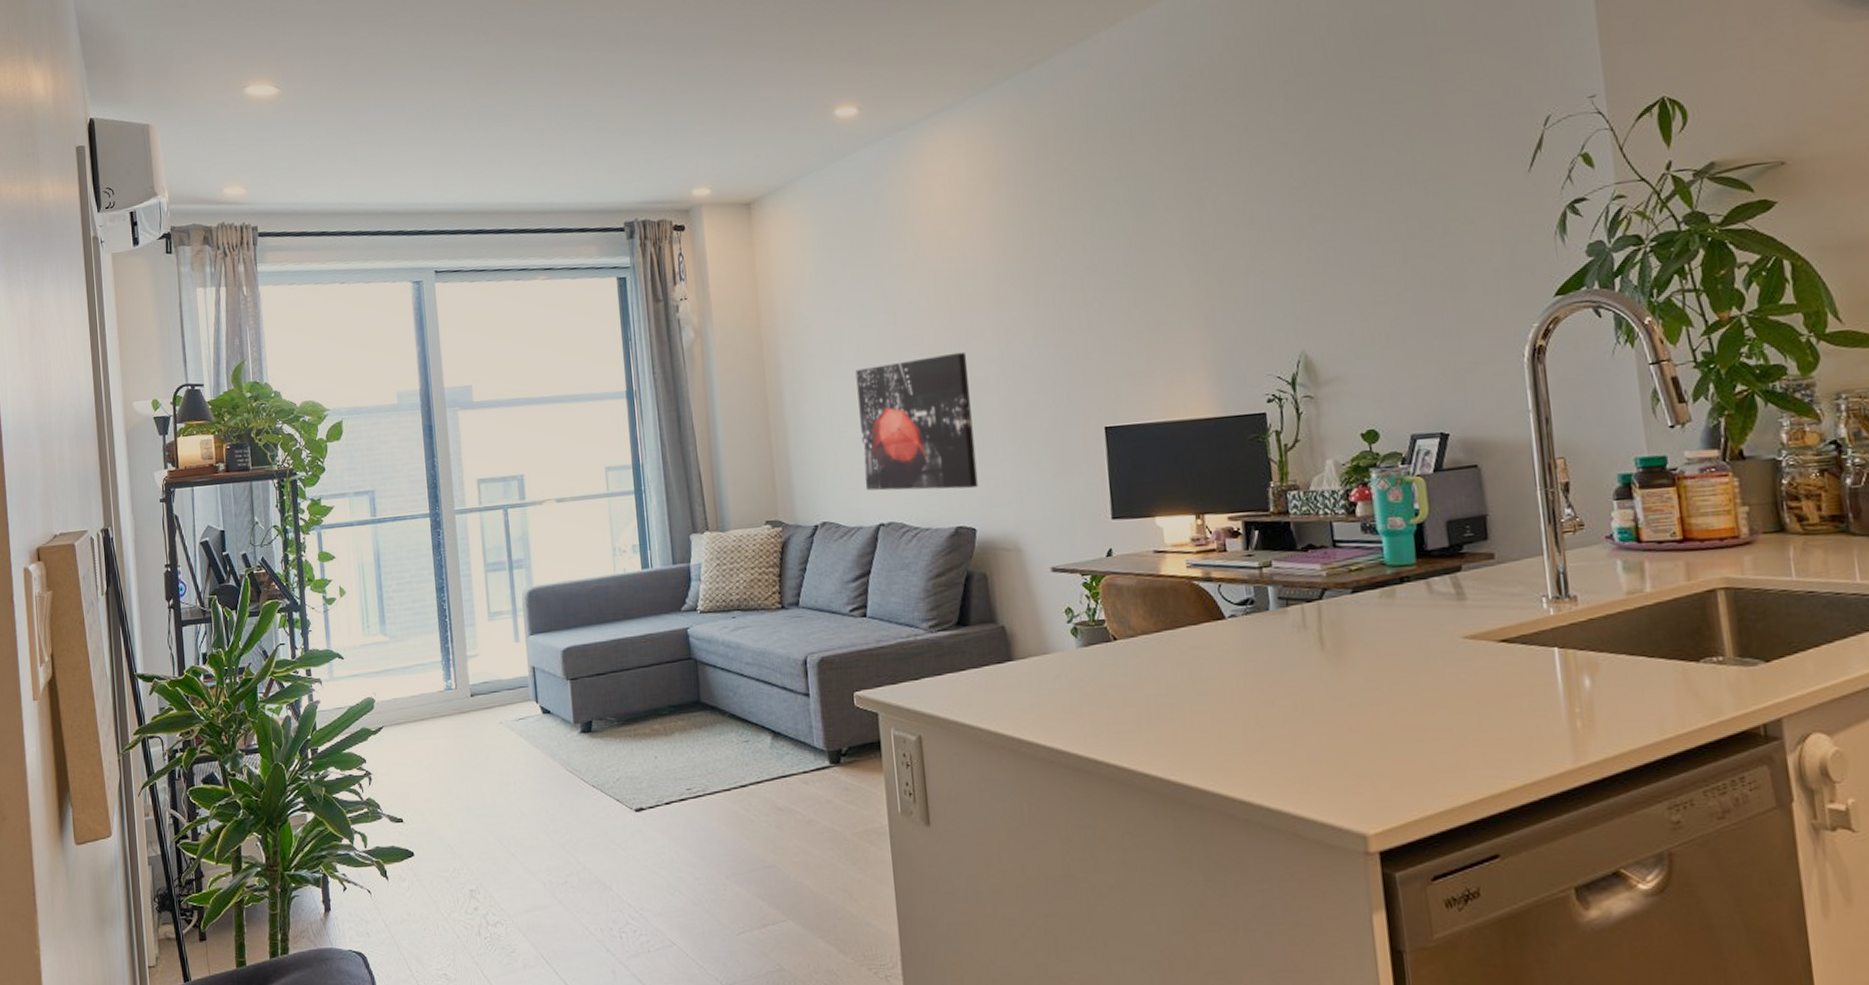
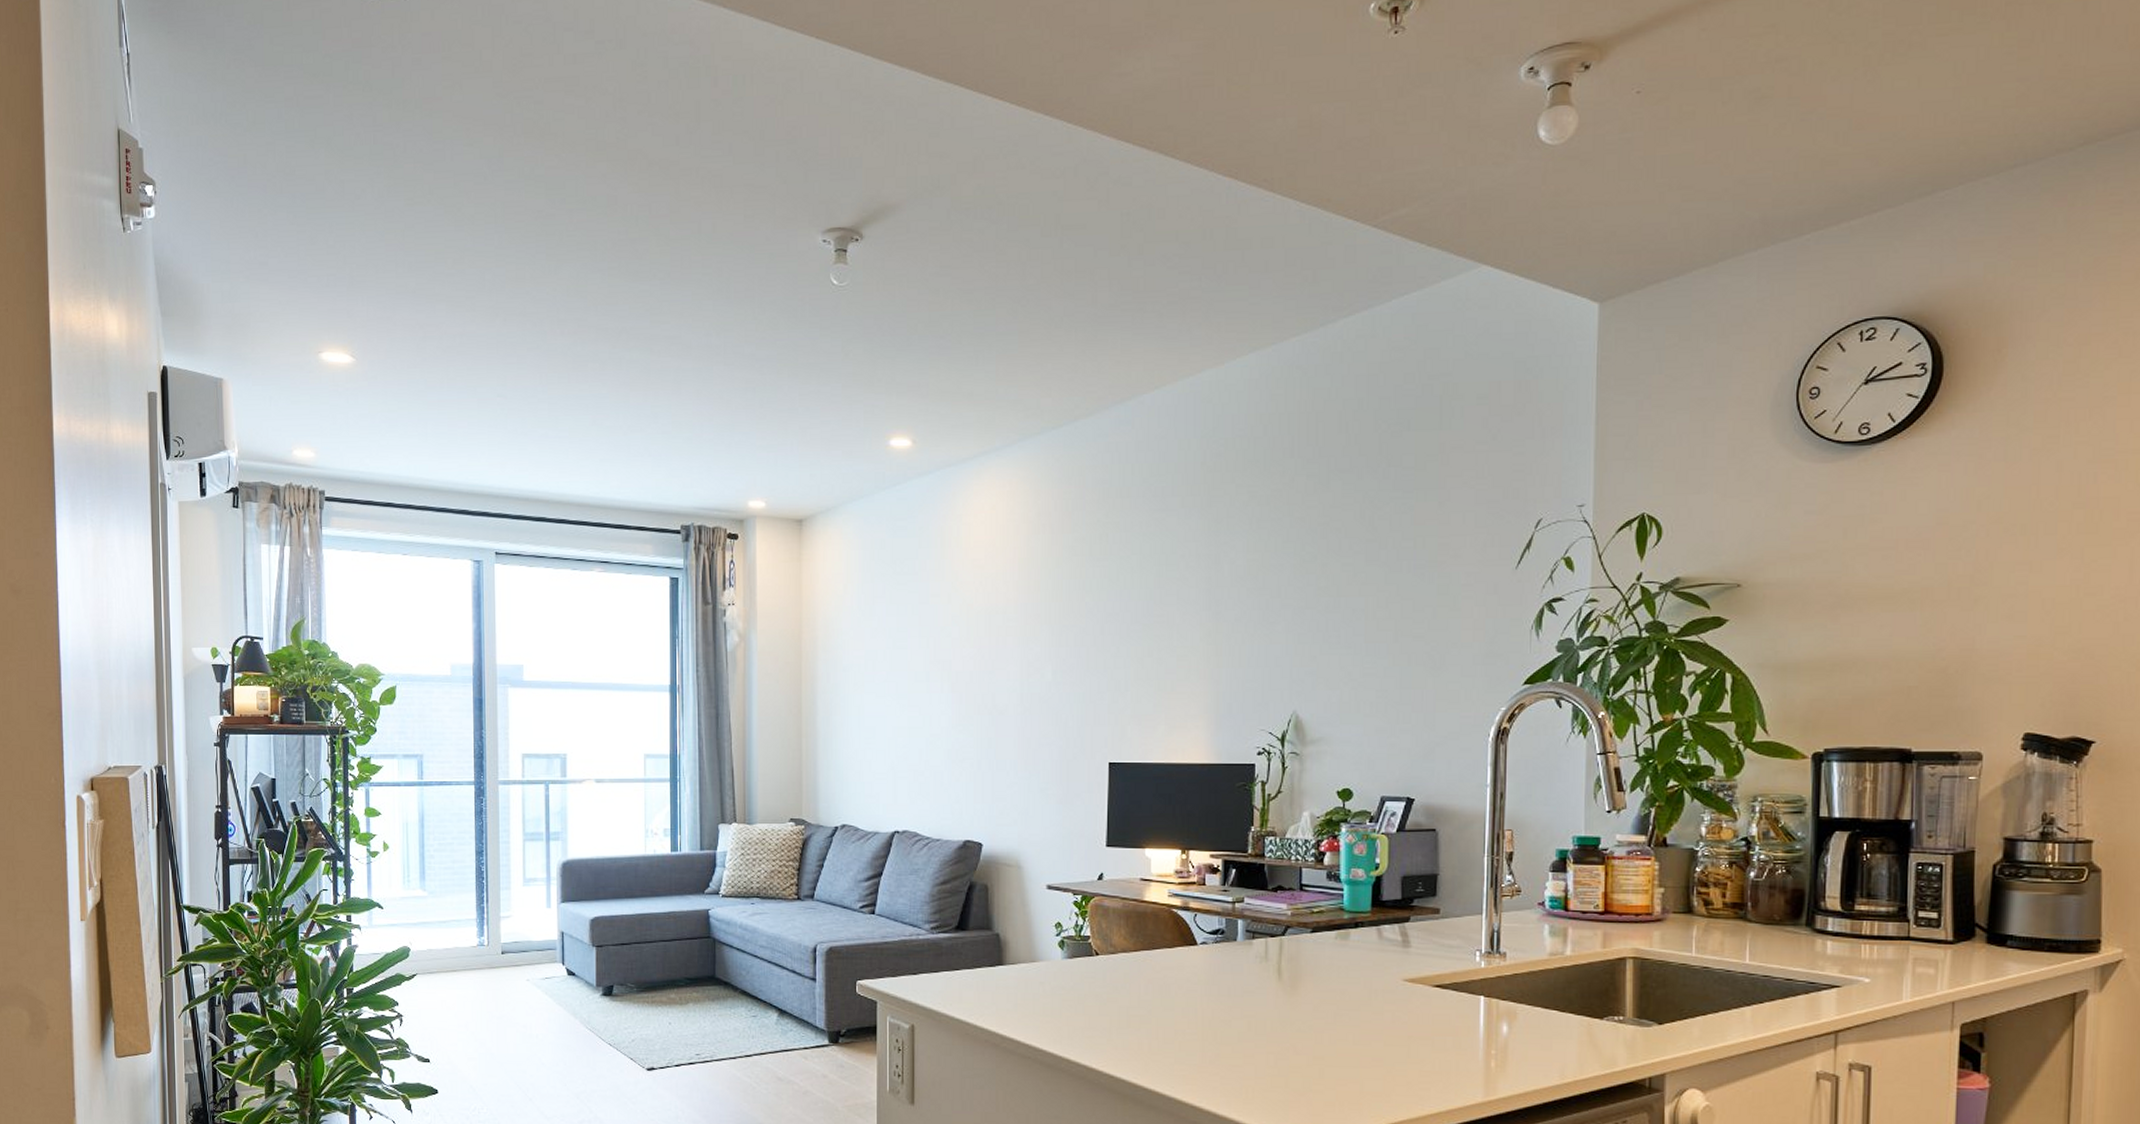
wall art: present [855,351,979,491] -> none [885,680,990,807]

